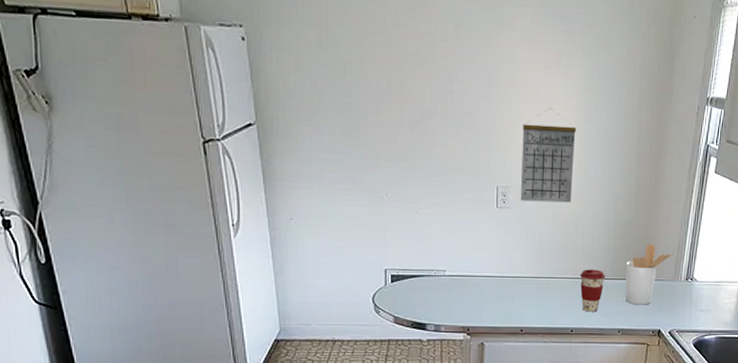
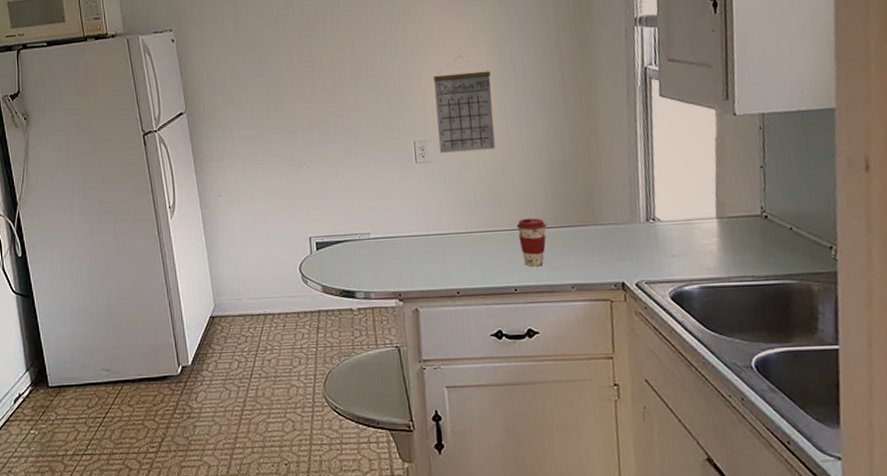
utensil holder: present [625,244,674,305] -> none [568,183,626,255]

